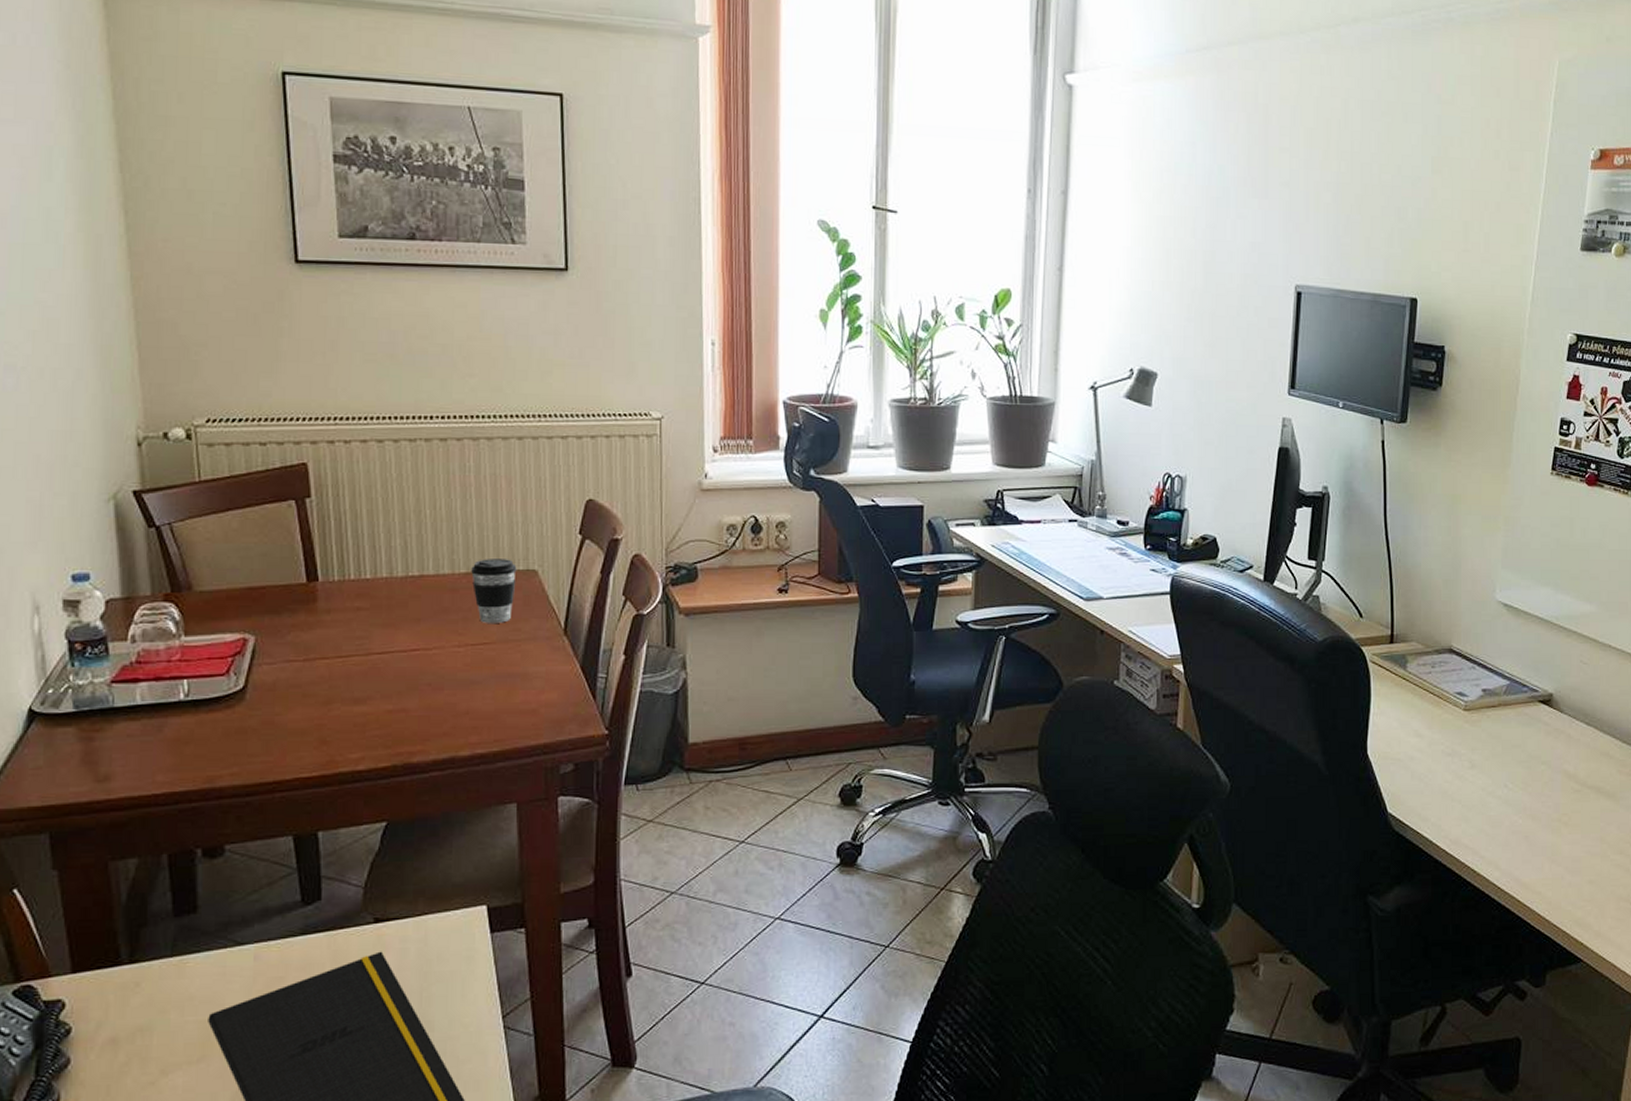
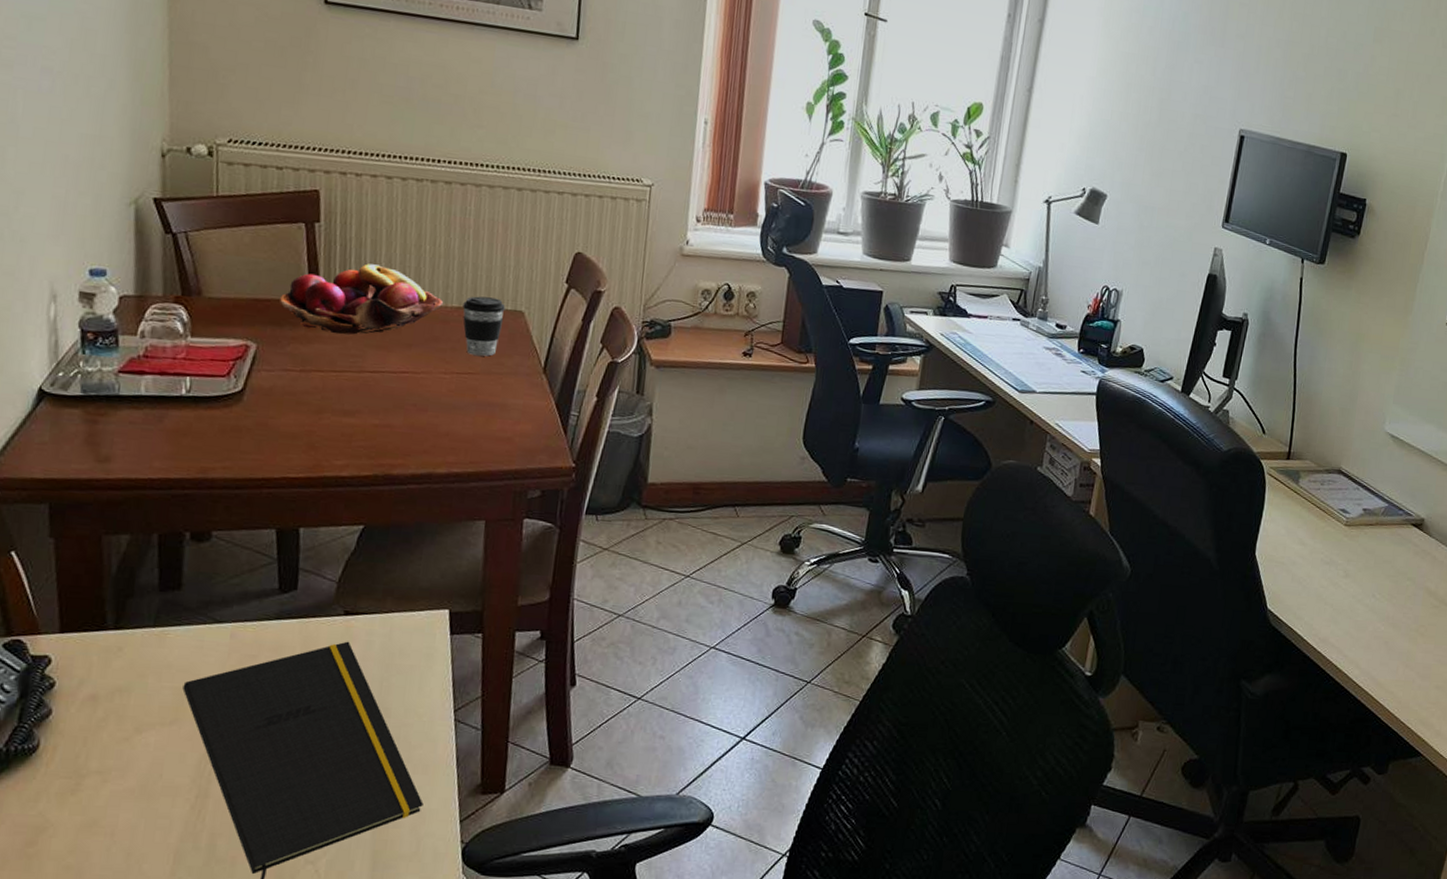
fruit basket: none [274,536,451,616] -> present [278,264,444,335]

